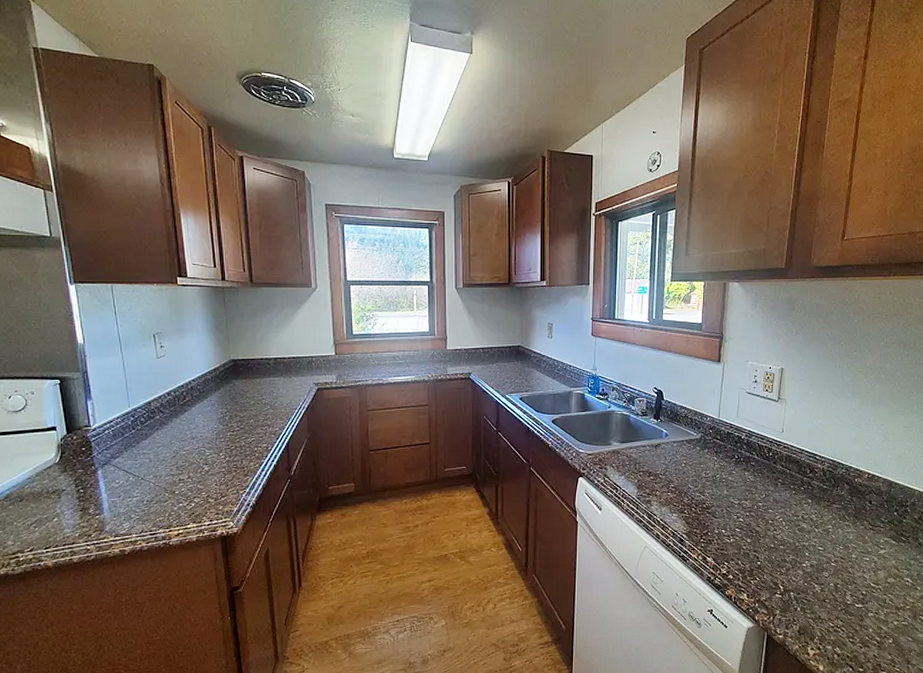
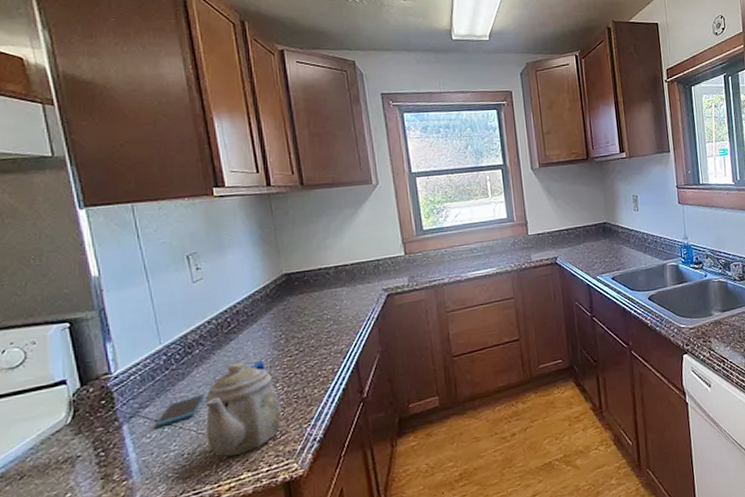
smartphone: none [122,453,162,476] -> present [154,394,205,428]
teapot: none [162,430,222,508] -> present [205,360,281,457]

